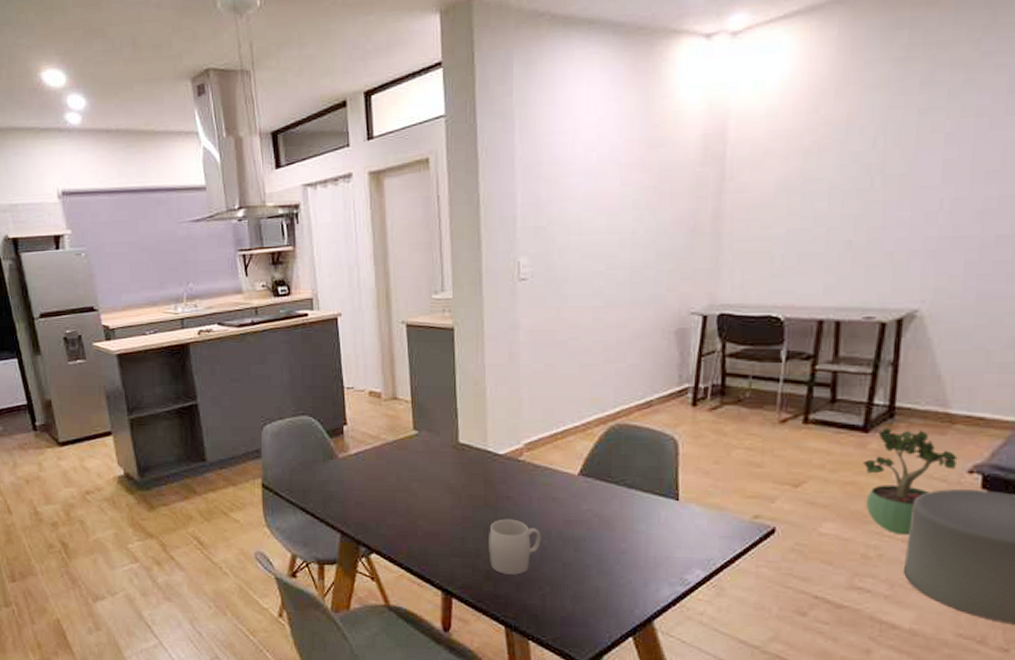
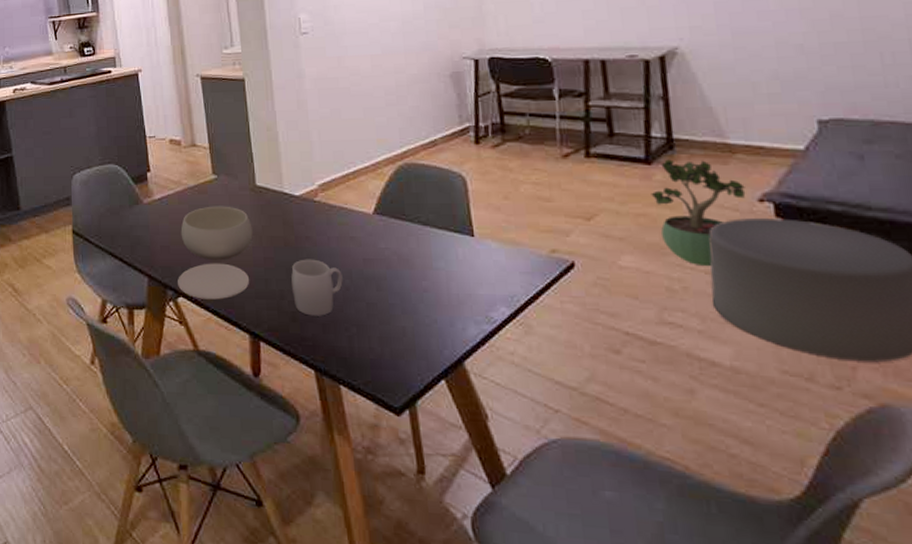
plate: none [371,520,446,557] -> present [178,263,250,300]
bowl: none [376,462,452,518] -> present [180,206,253,260]

